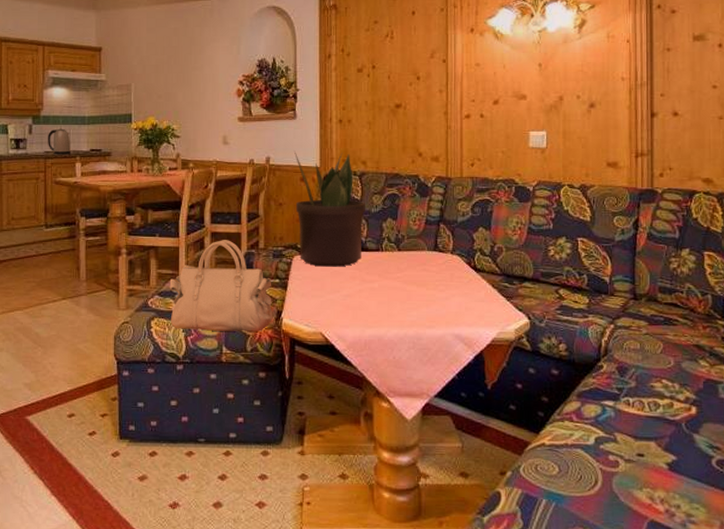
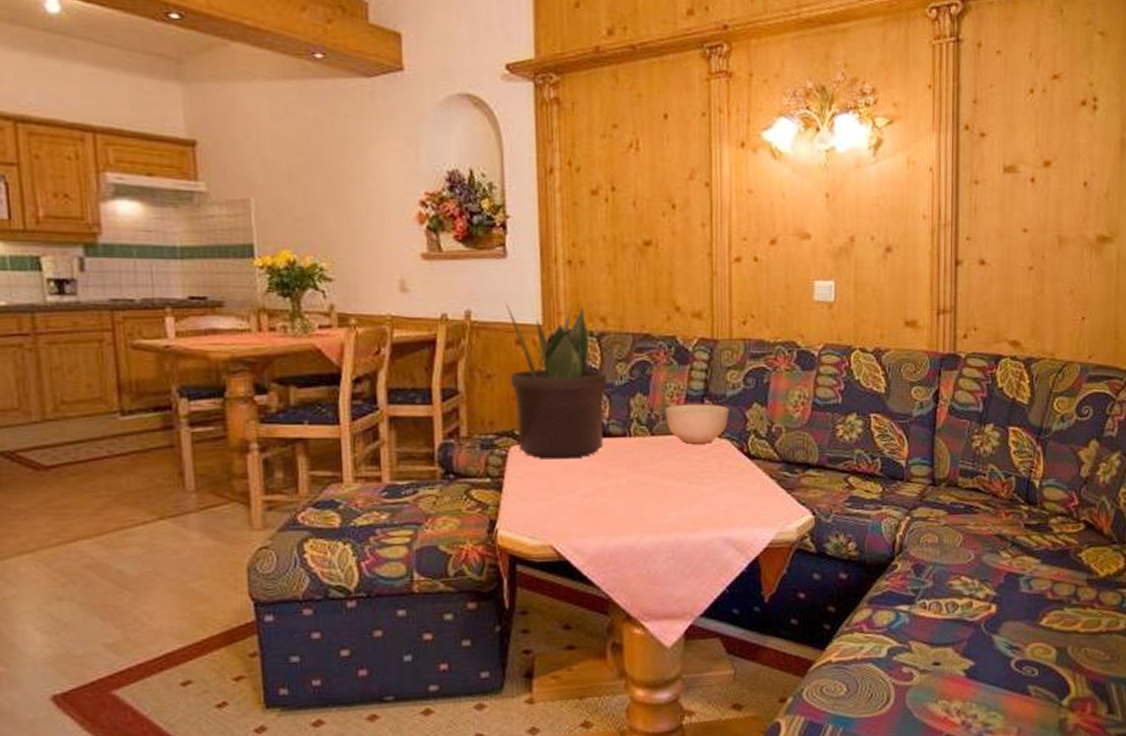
kettle: present [47,128,71,154] -> none [112,264,155,303]
shoulder bag: present [169,240,273,332] -> none [329,426,484,553]
bowl: none [409,227,460,258] -> present [665,404,730,444]

